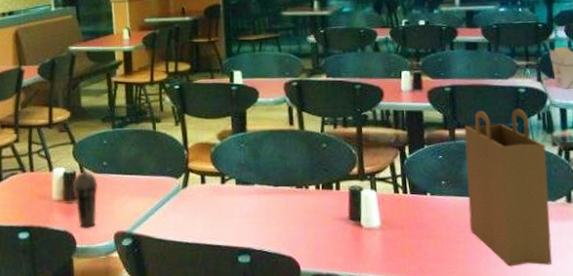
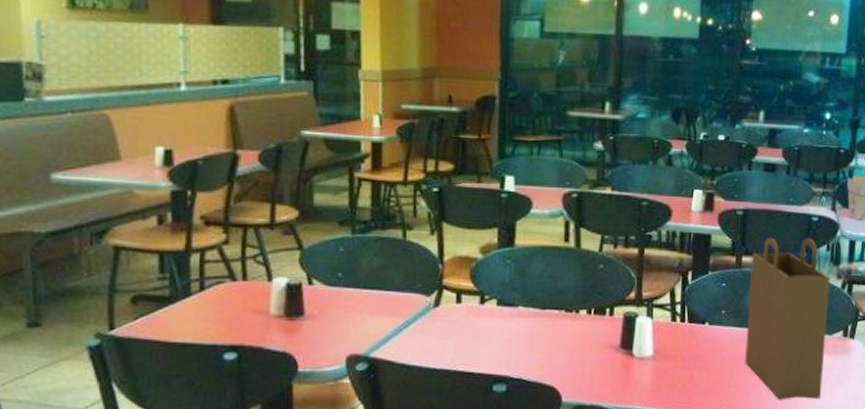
beverage cup: present [72,157,98,228] -> none [296,266,329,350]

